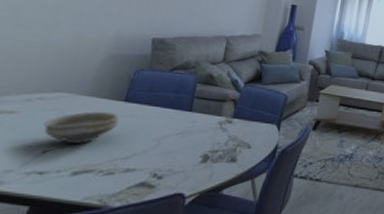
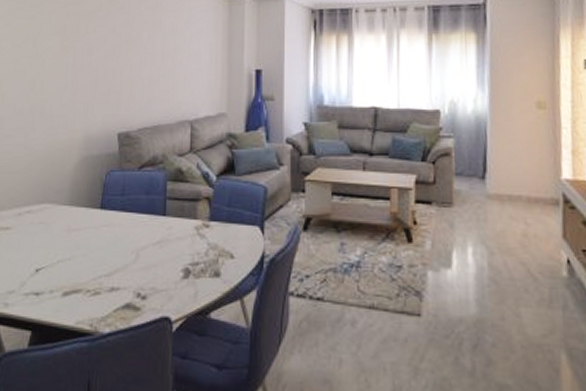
bowl: present [44,111,119,144] -> none [34,223,98,261]

